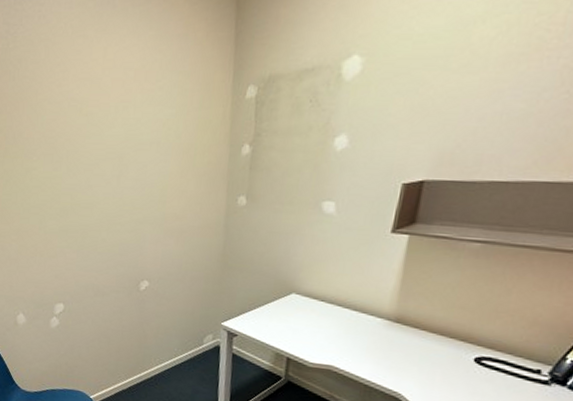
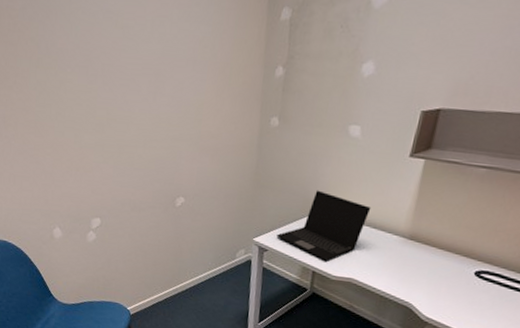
laptop: none [247,270,351,347] -> present [277,190,372,261]

